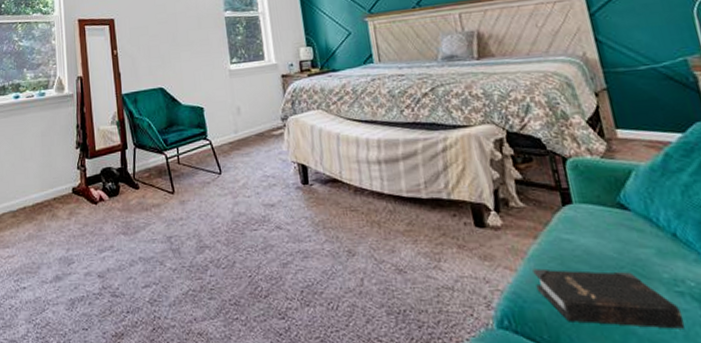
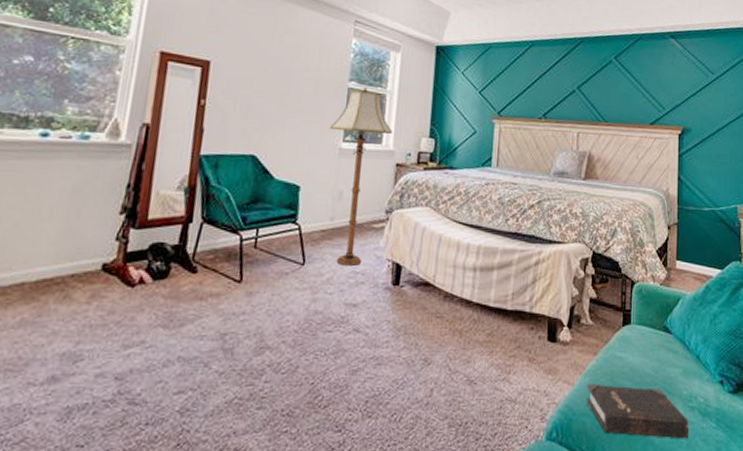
floor lamp: none [217,14,272,171] -> present [330,87,392,266]

